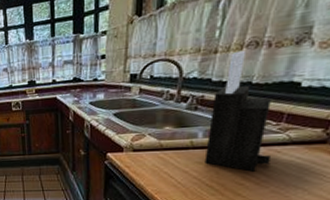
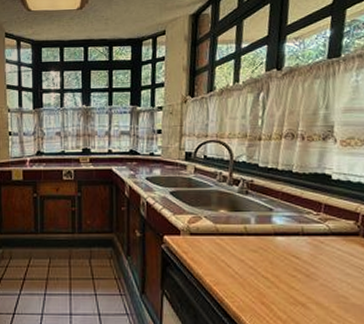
knife block: present [204,50,272,172] -> none [258,140,316,263]

